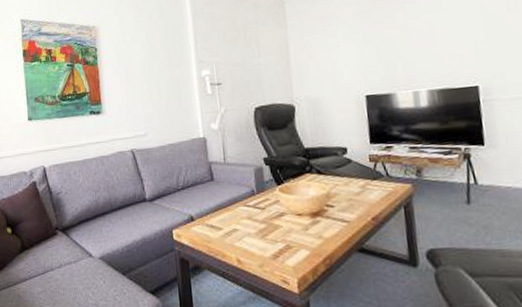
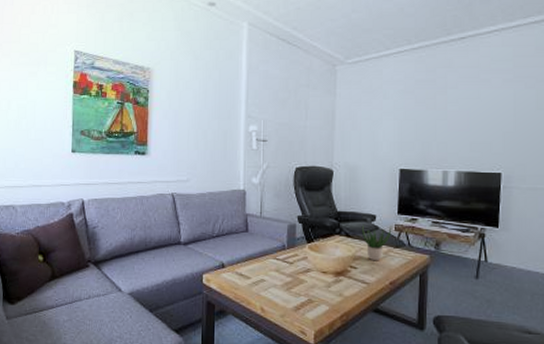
potted plant: none [333,157,367,197] -> present [361,224,392,261]

